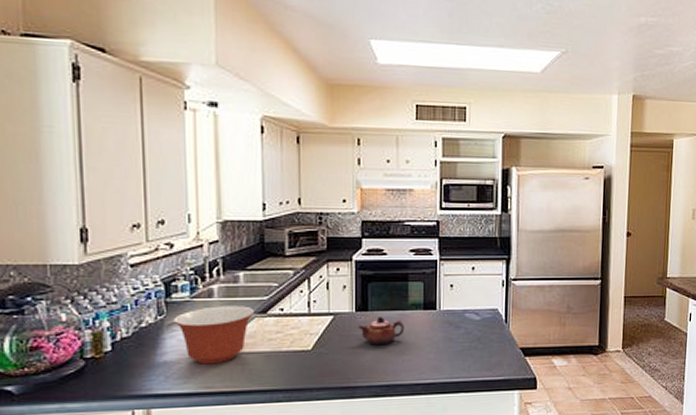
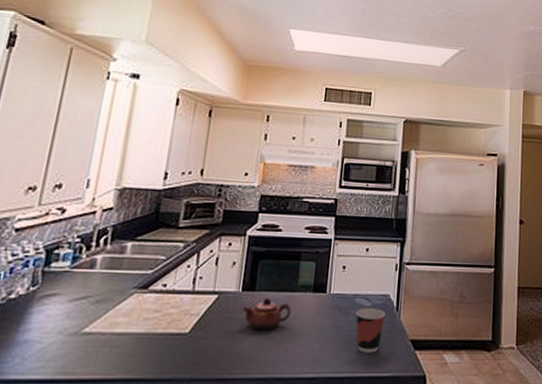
mixing bowl: present [173,306,255,365] -> none [46,278,136,345]
cup: none [466,322,495,361] -> present [355,308,385,353]

